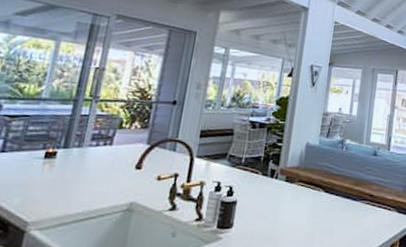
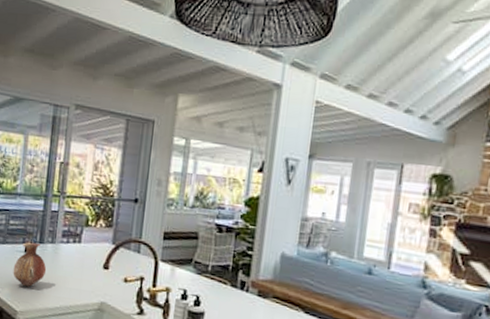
vase: none [26,148,70,194] -> present [13,242,47,287]

